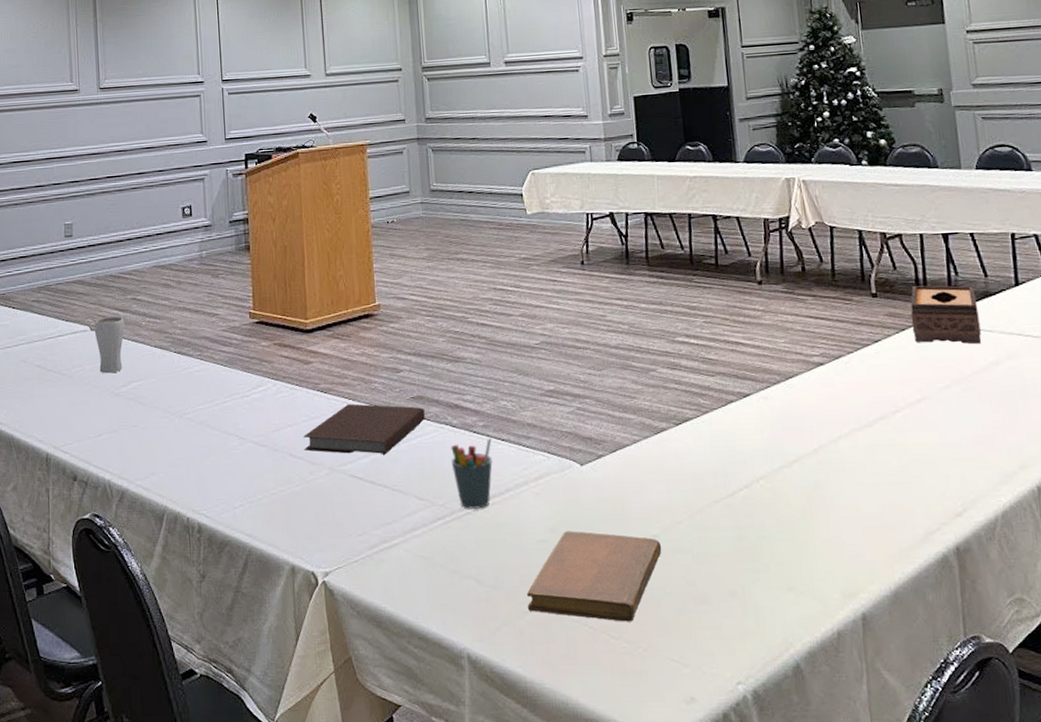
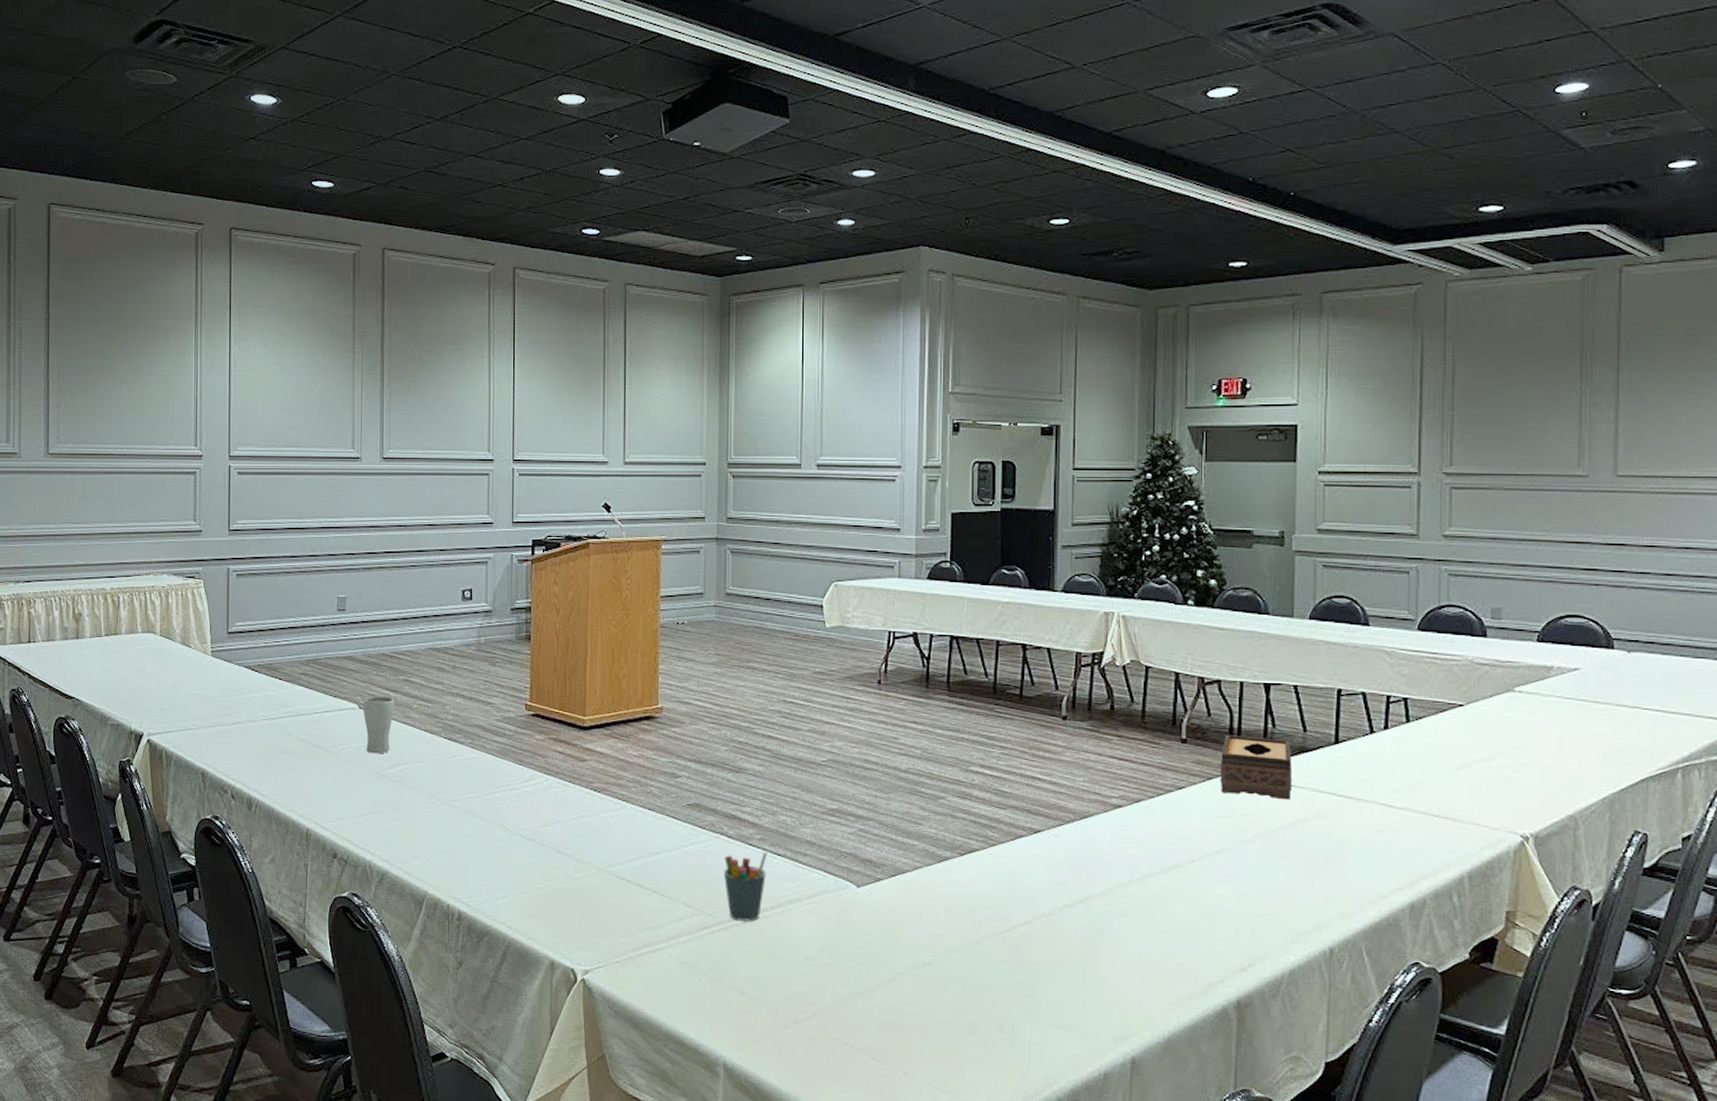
notebook: present [303,404,425,455] -> none [573,805,700,860]
notebook: present [527,531,662,622] -> none [789,950,933,1045]

